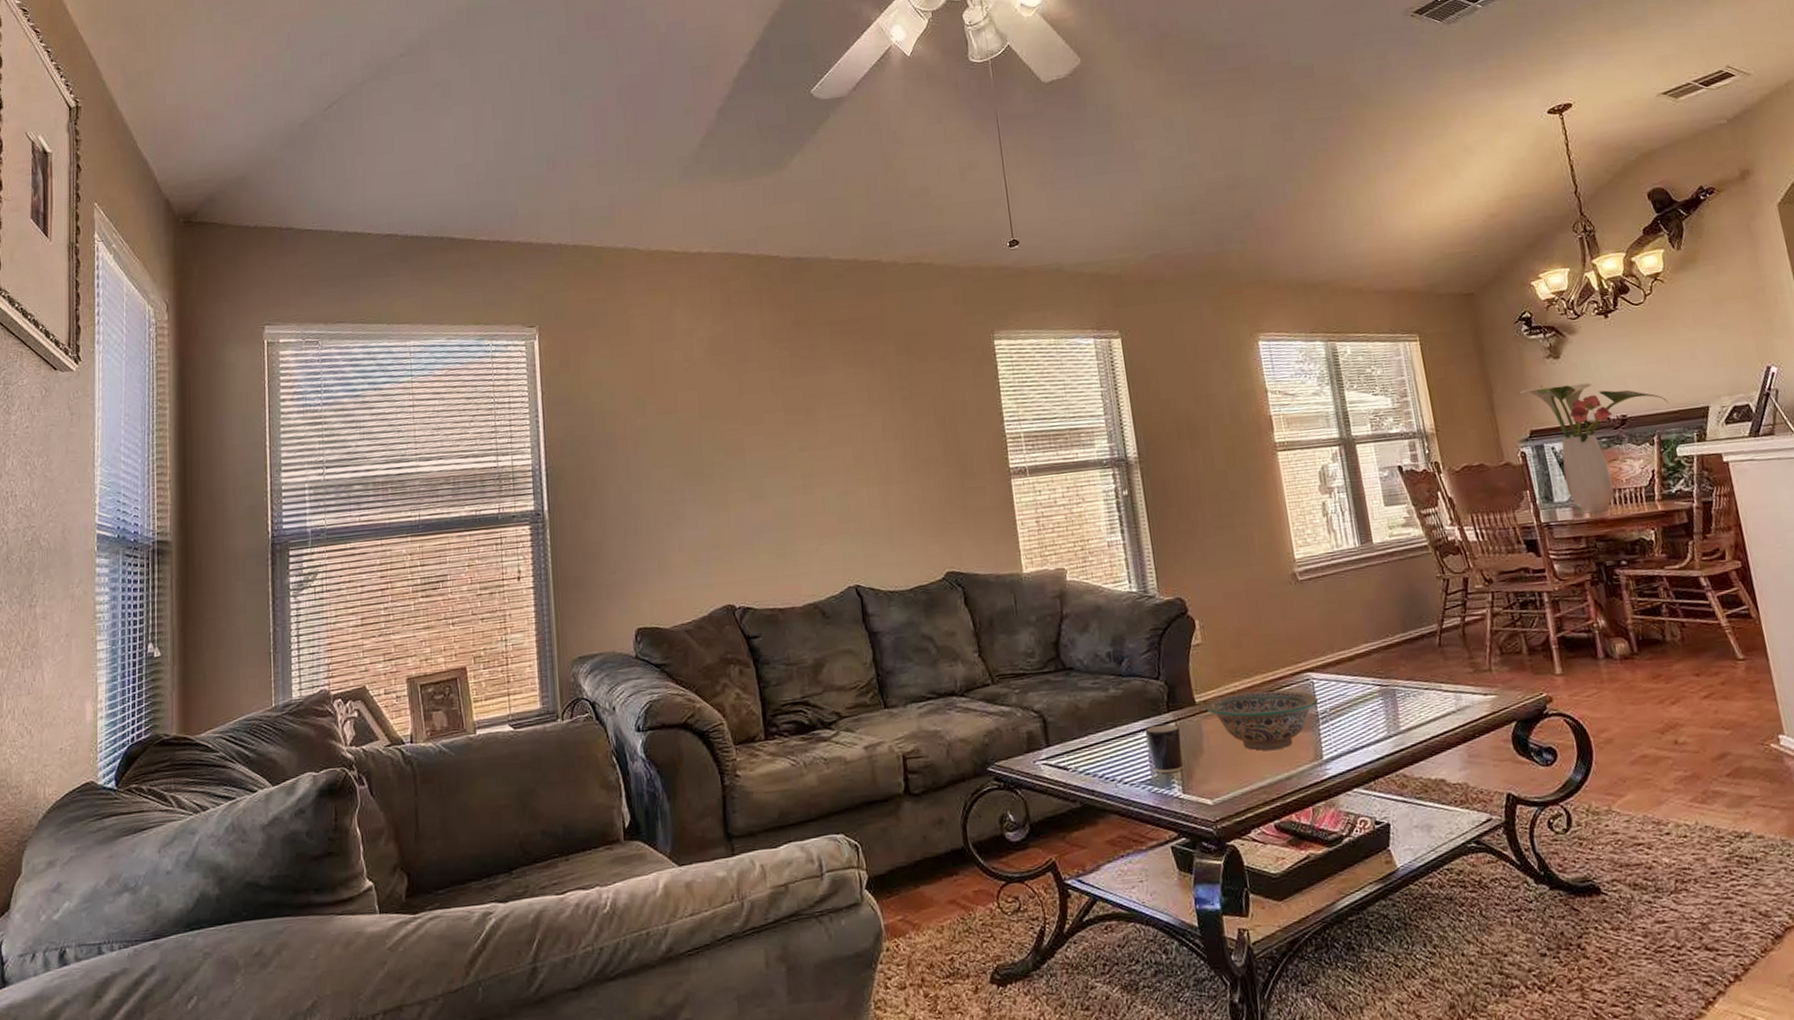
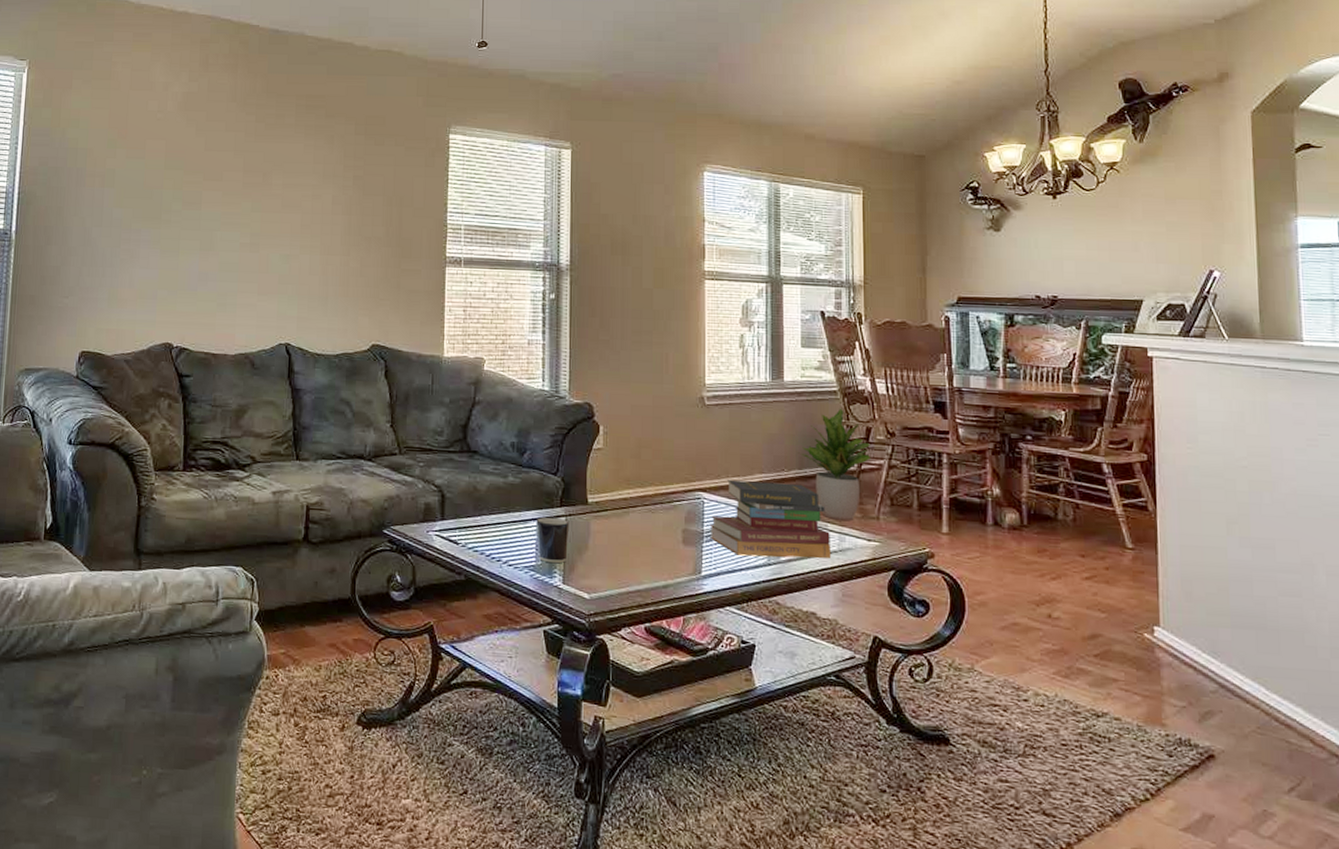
decorative bowl: present [1205,690,1318,751] -> none [597,500,705,559]
books: none [1323,647,1451,733] -> present [709,480,832,559]
potted plant: none [1398,562,1472,680] -> present [797,408,870,522]
flower arrangement: present [1518,383,1669,514] -> none [953,255,1103,387]

